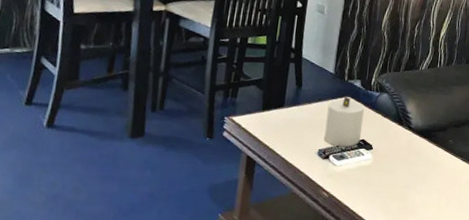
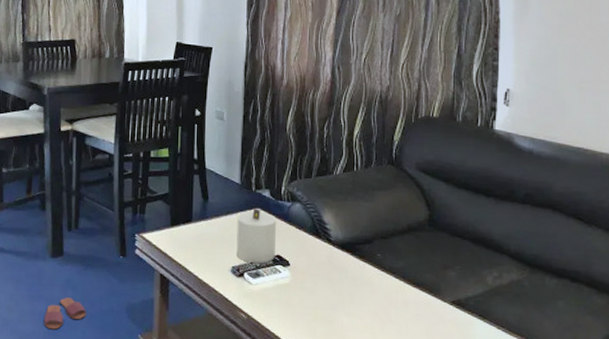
slippers: none [115,178,165,211] -> present [43,297,86,330]

